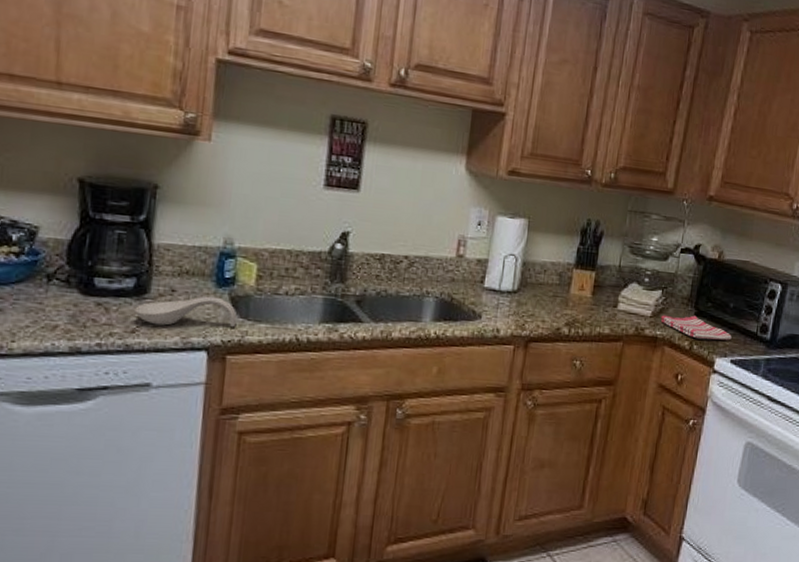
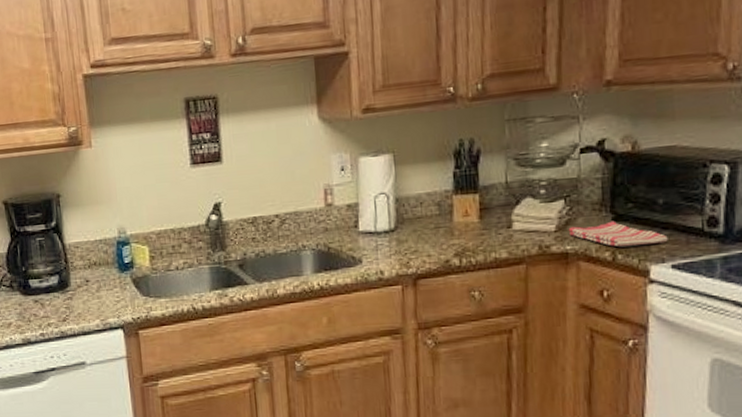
spoon rest: present [134,296,237,327] -> none [62,281,141,312]

